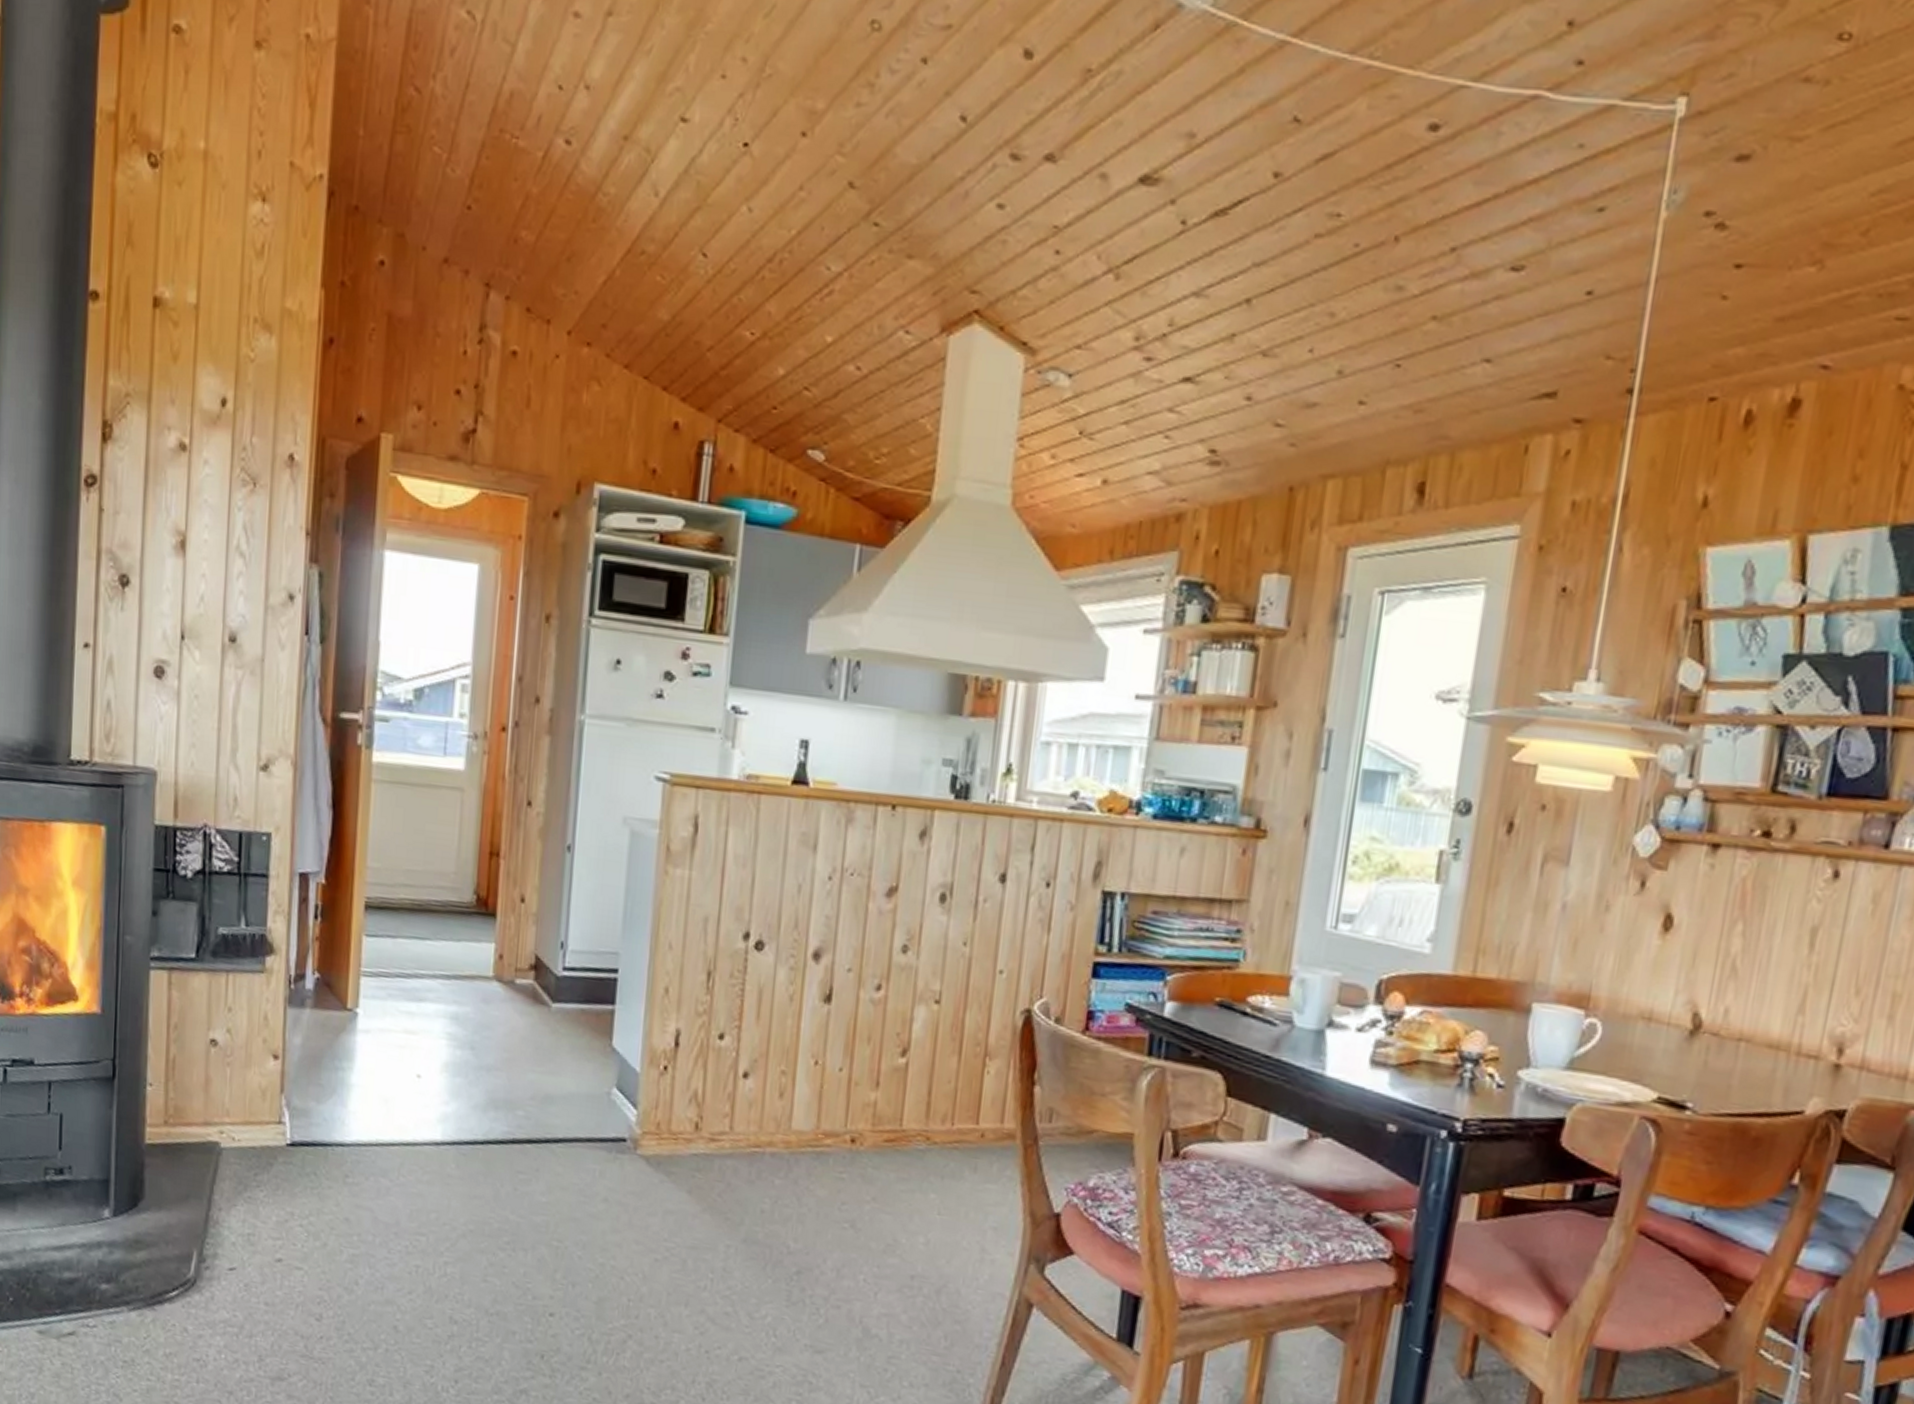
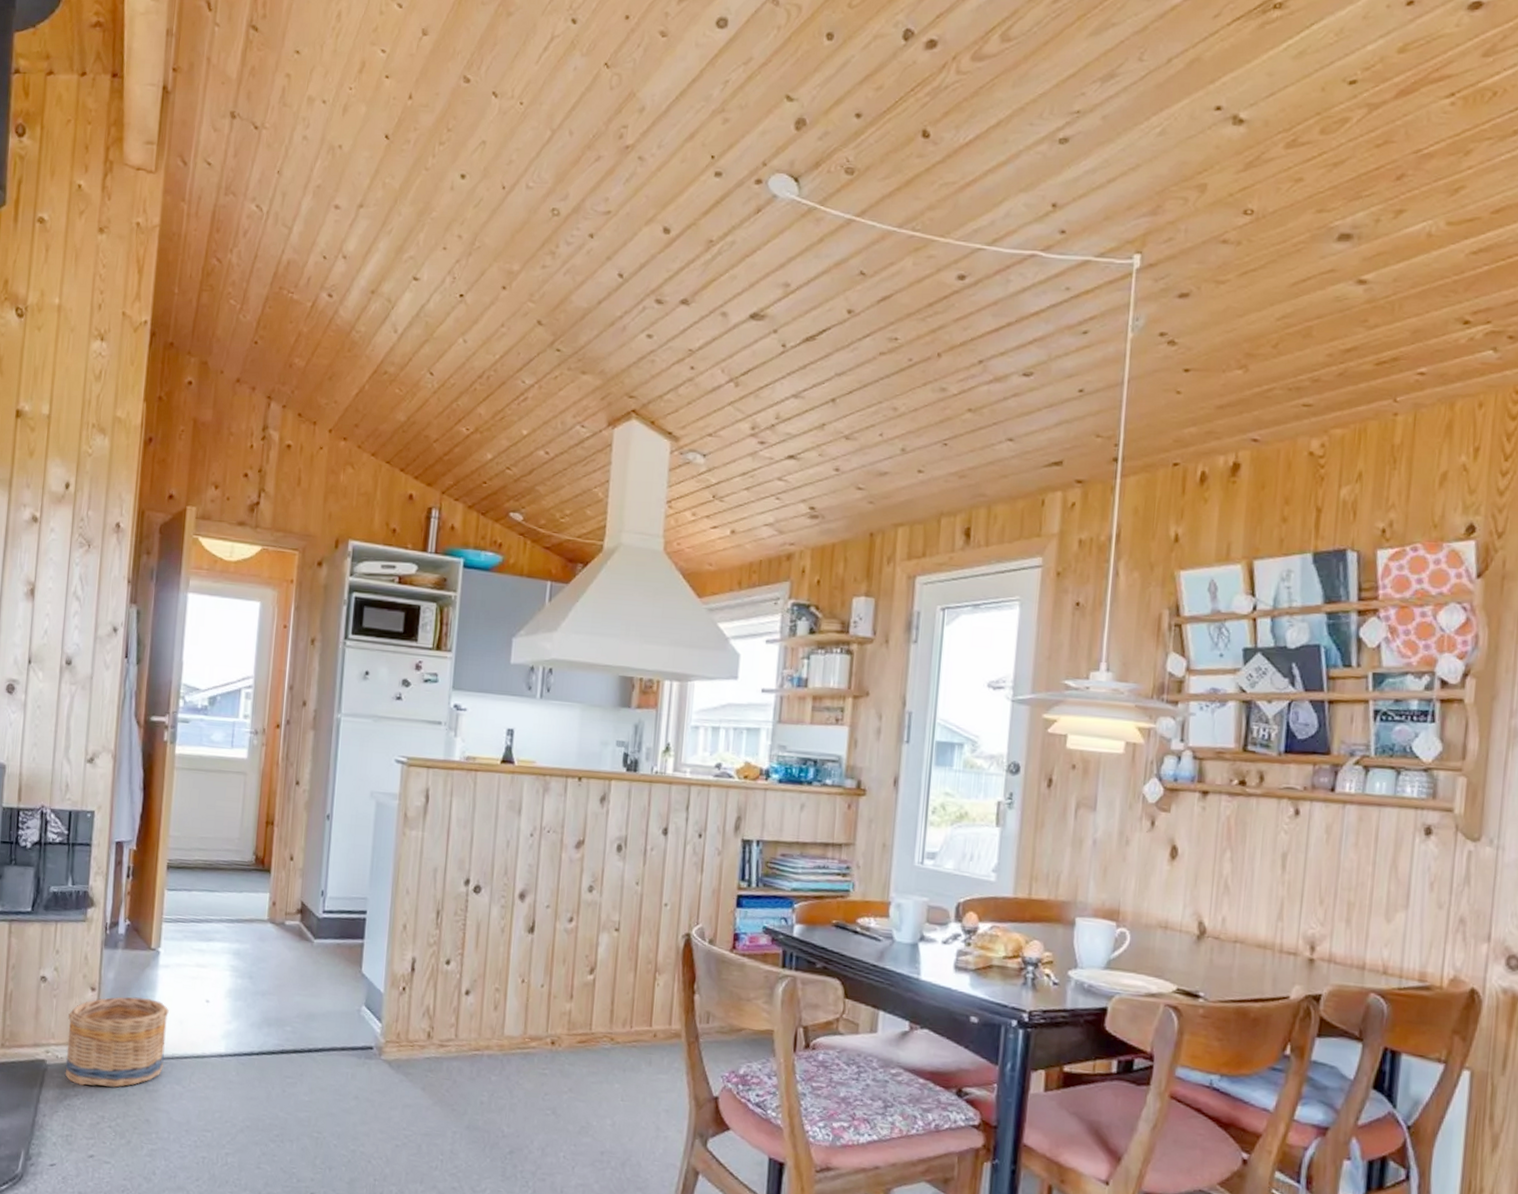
basket: none [243,1067,371,1179] -> present [65,997,169,1088]

